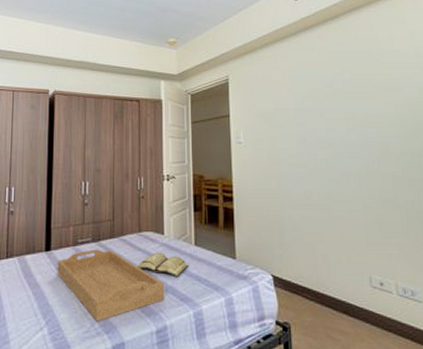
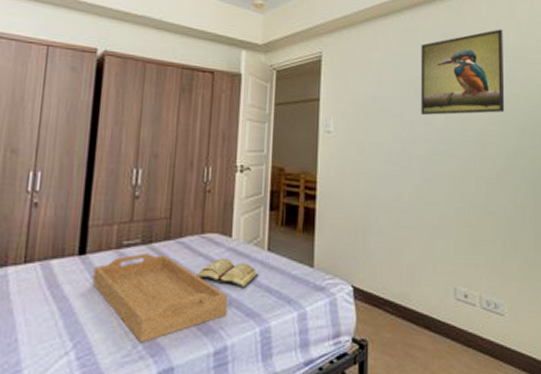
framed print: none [317,40,405,123] -> present [420,29,505,116]

